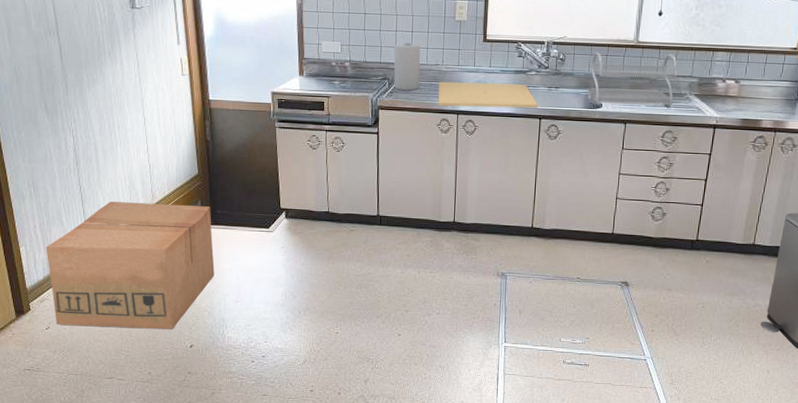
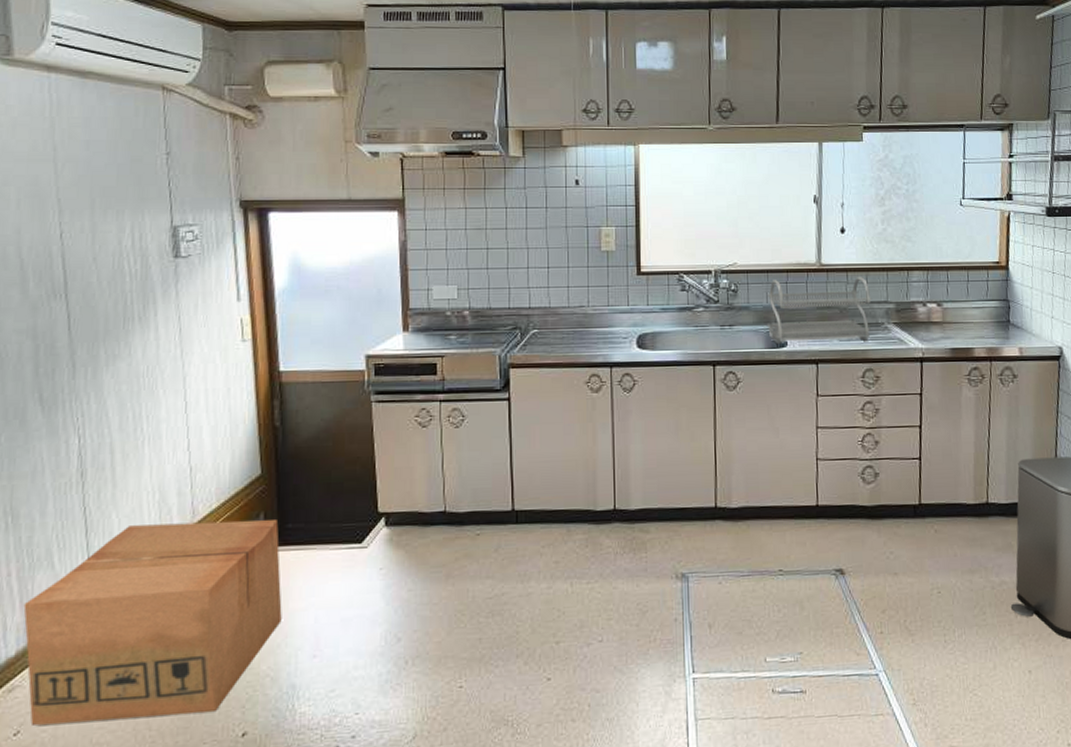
paper towel holder: present [393,41,421,91] -> none [526,280,561,342]
cutting board: present [438,81,539,109] -> none [584,323,711,359]

